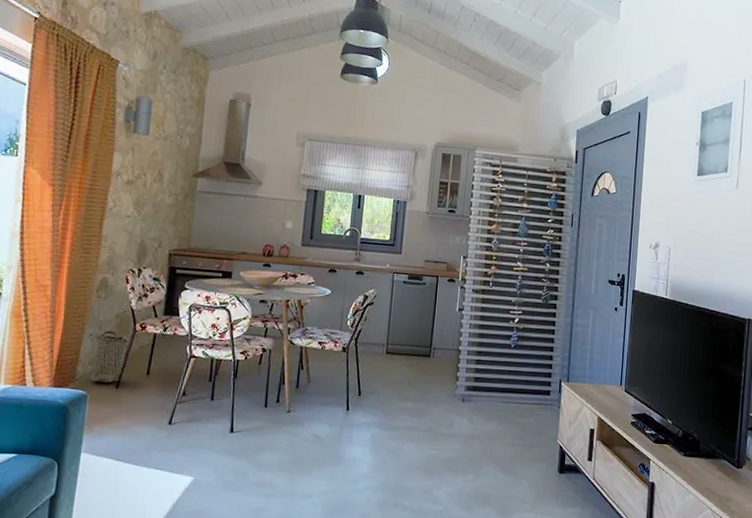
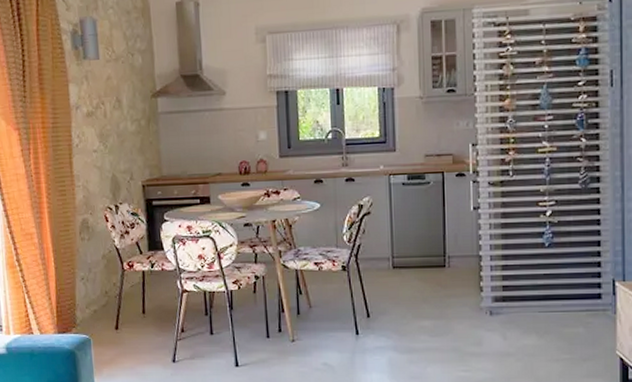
basket: present [91,331,131,383] -> none [87,272,123,326]

